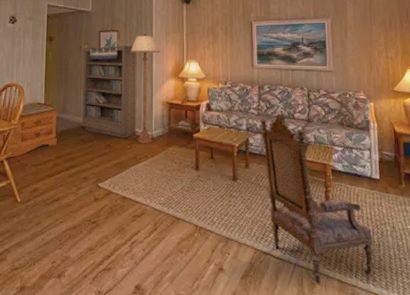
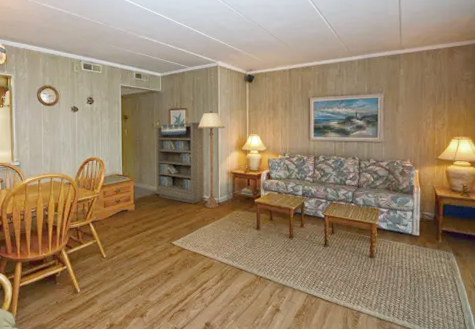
armchair: present [257,112,374,285] -> none [312,179,410,322]

